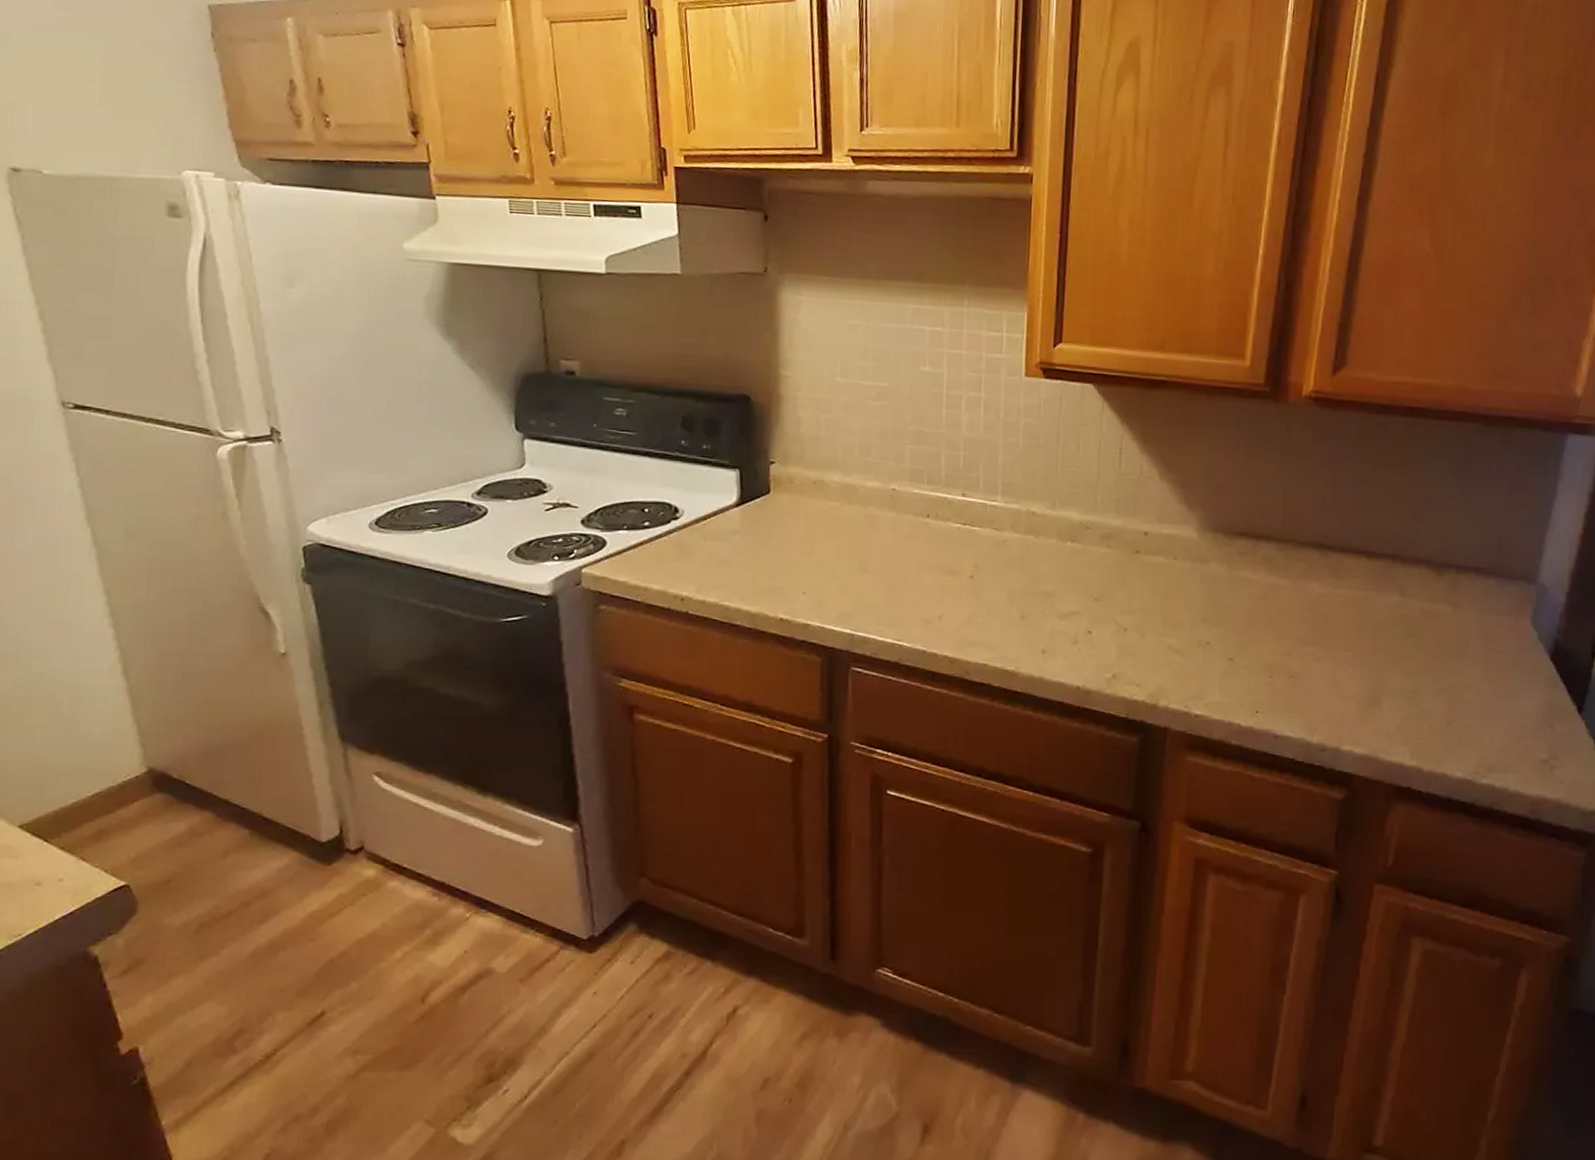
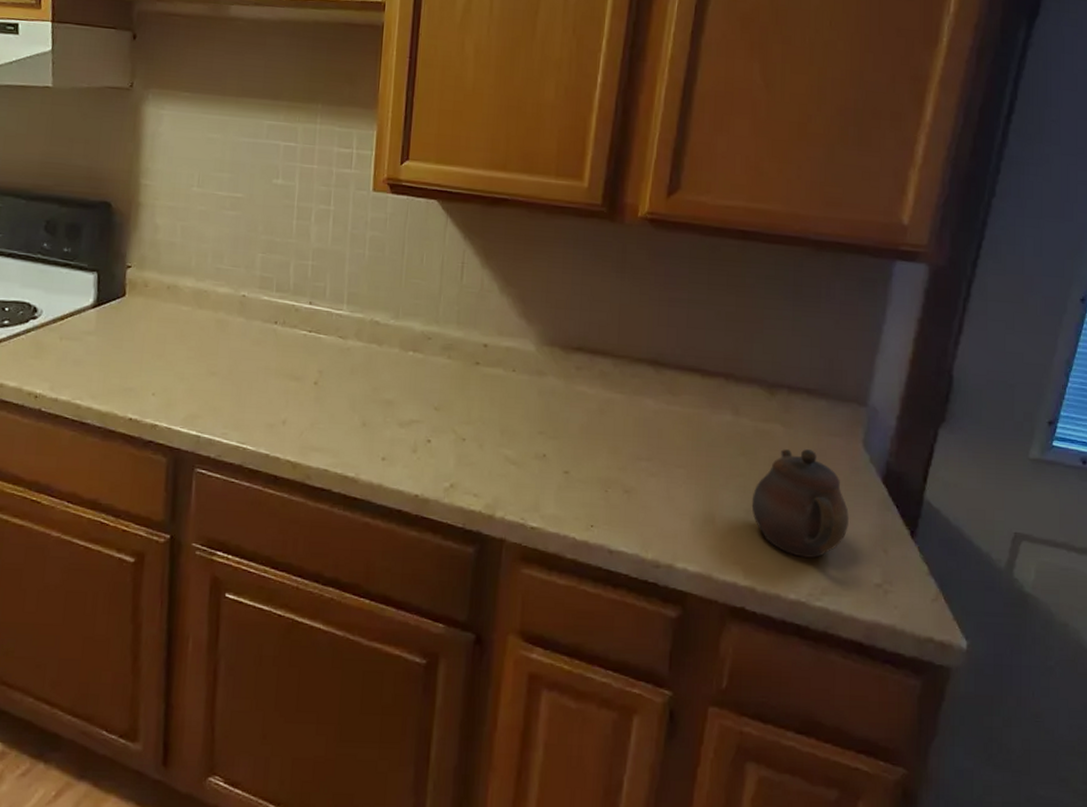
teapot: none [1418,629,1516,737] -> present [751,449,849,559]

